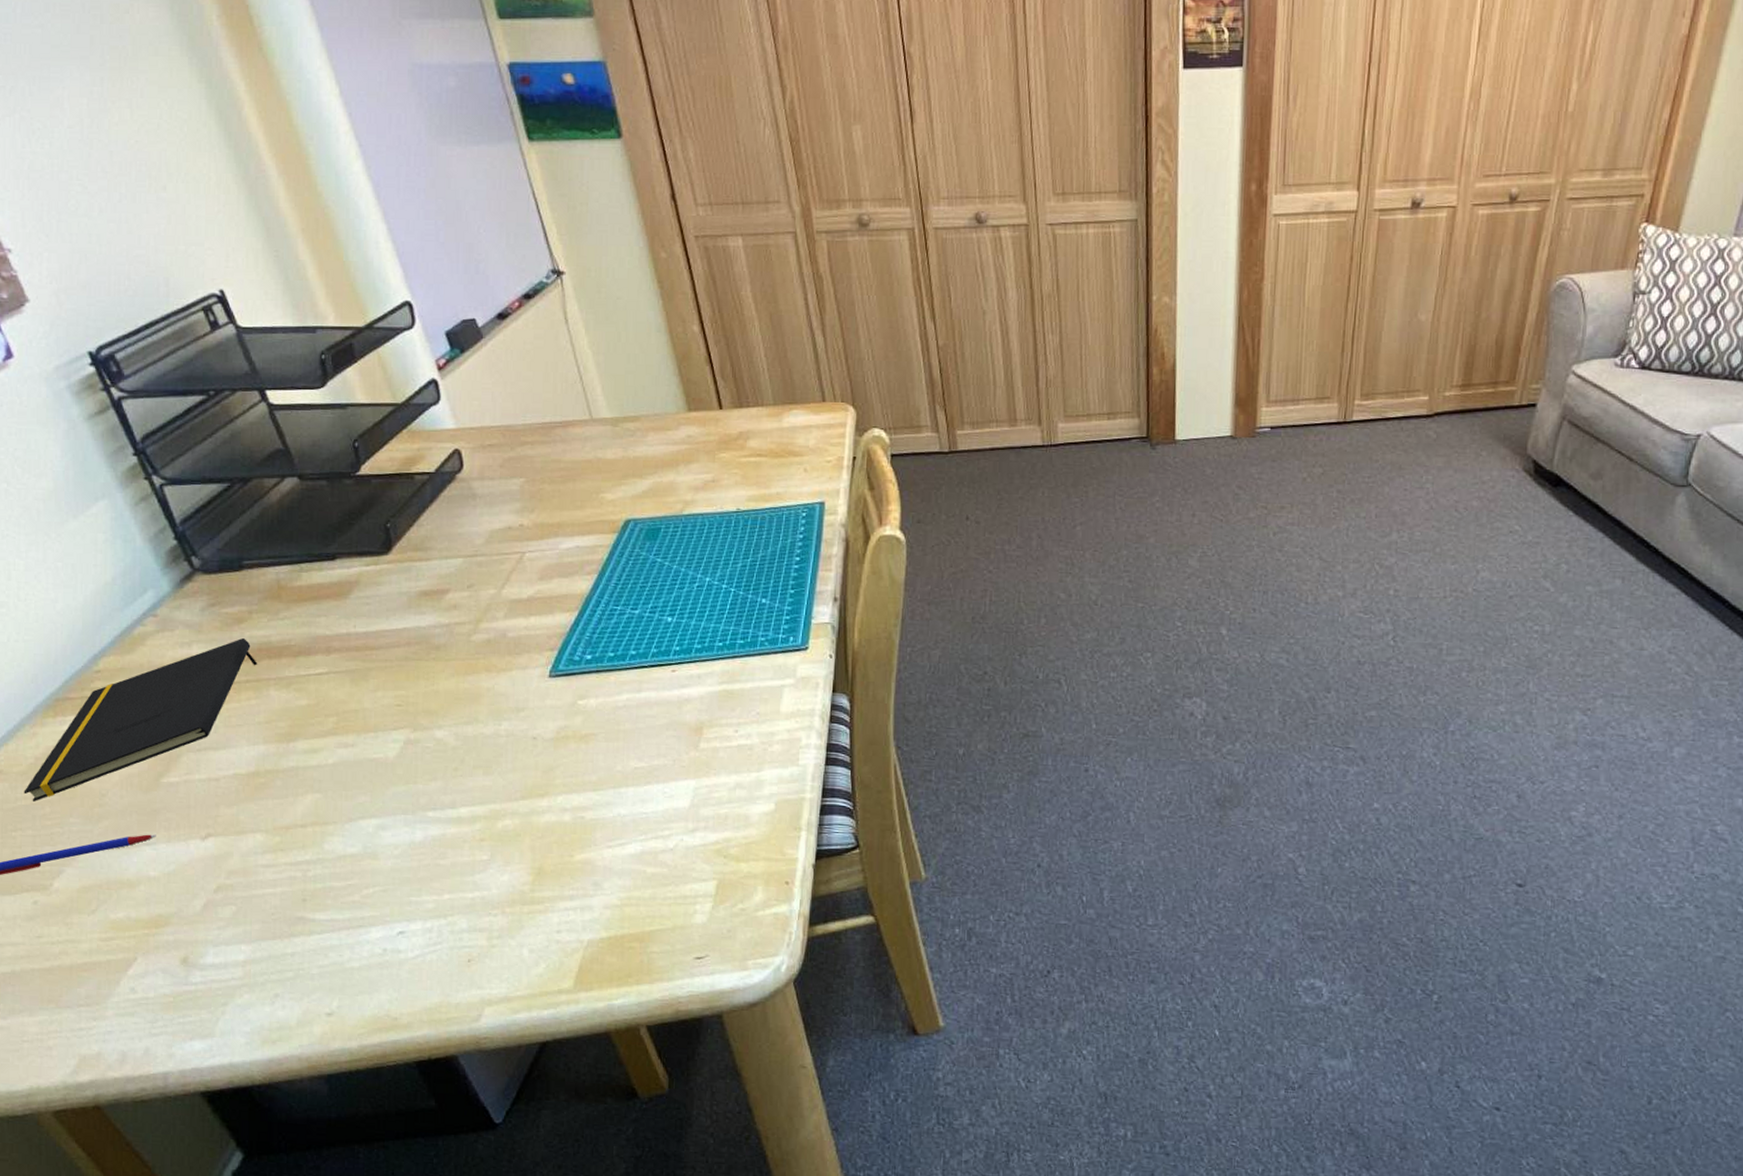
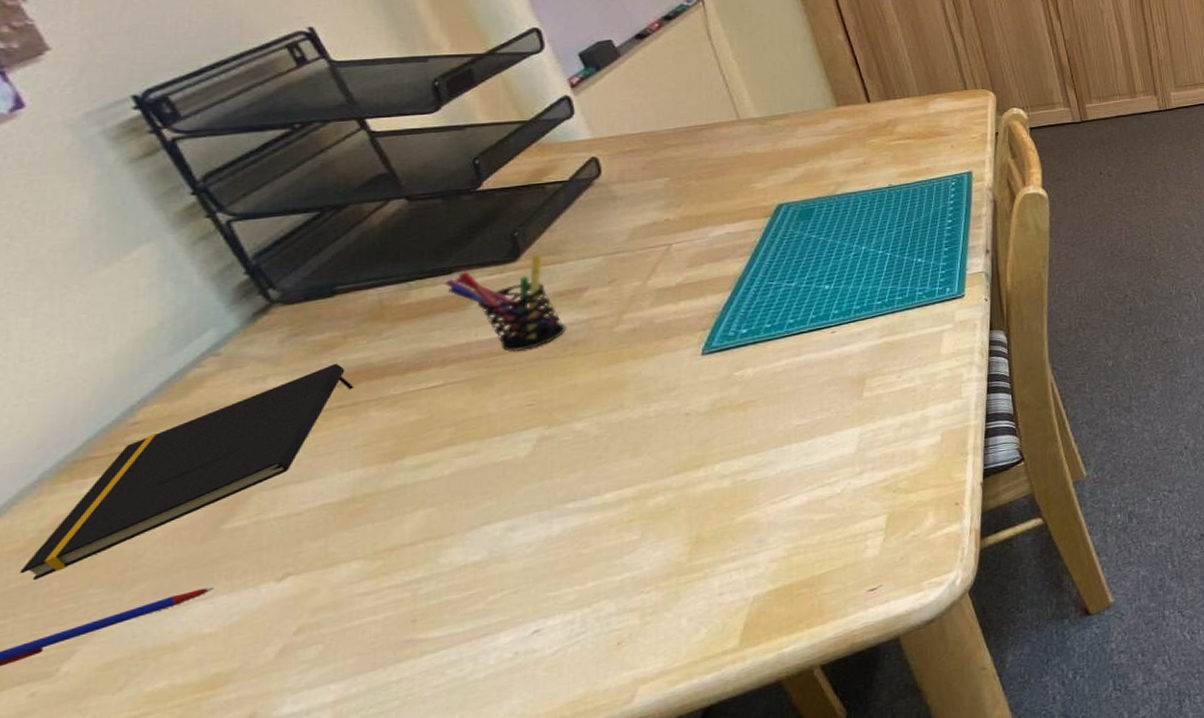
pen holder: none [329,550,431,648] -> present [444,255,567,352]

